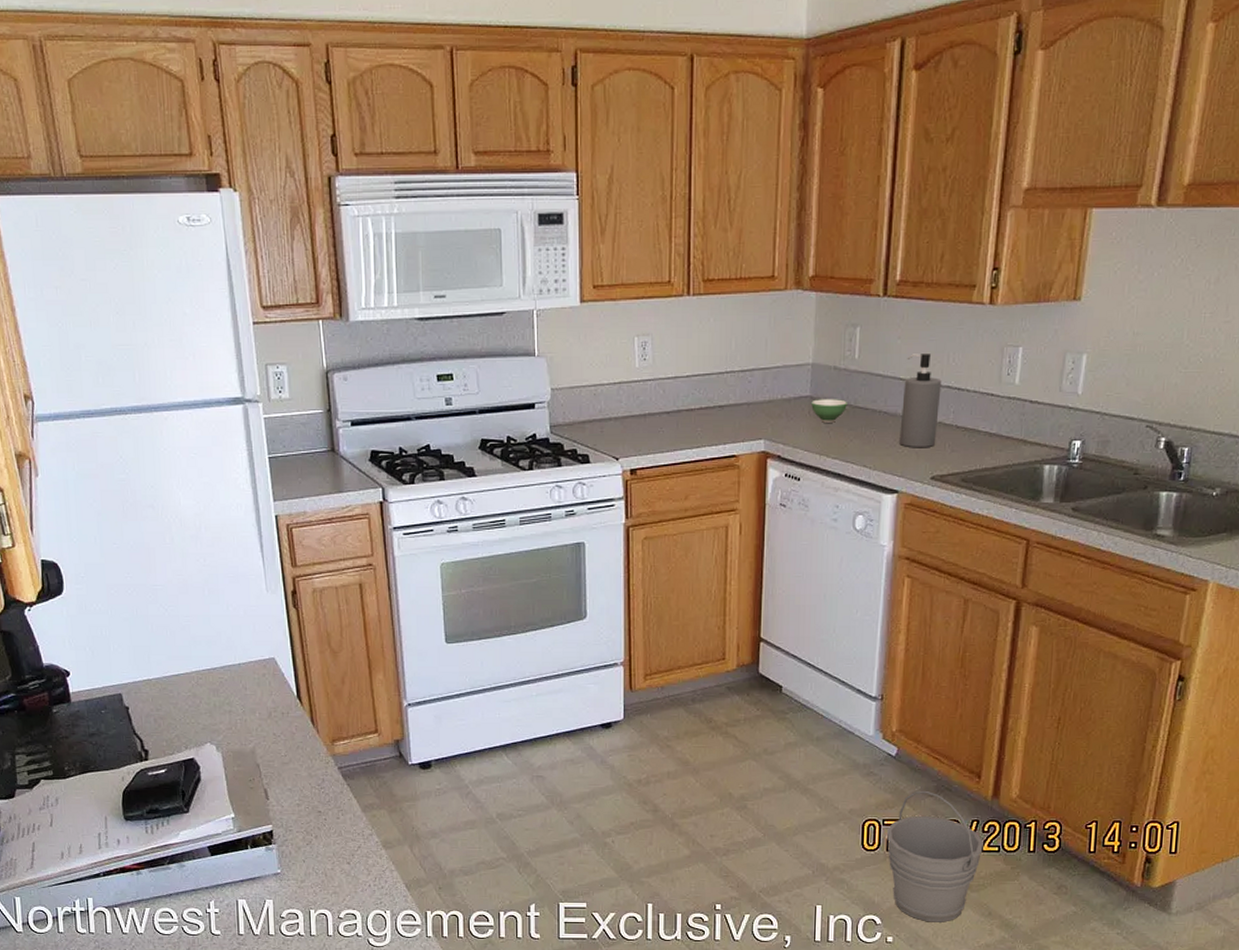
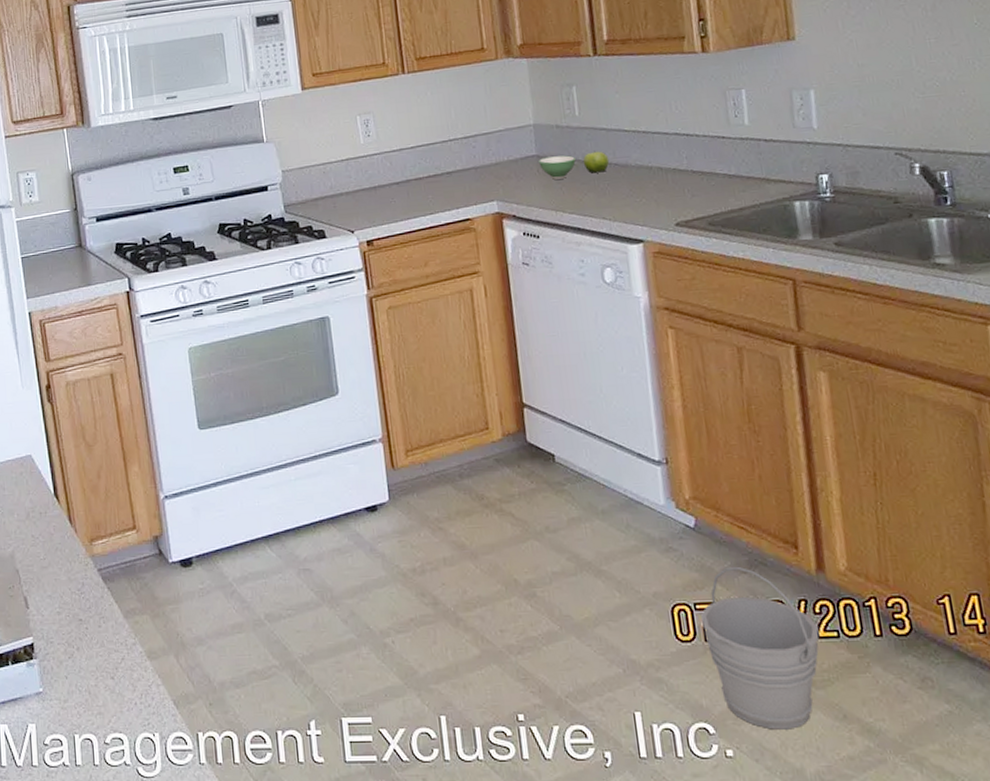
fruit: none [854,396,880,420] -> present [582,150,610,173]
soap dispenser: present [899,354,942,448] -> none [628,104,674,196]

